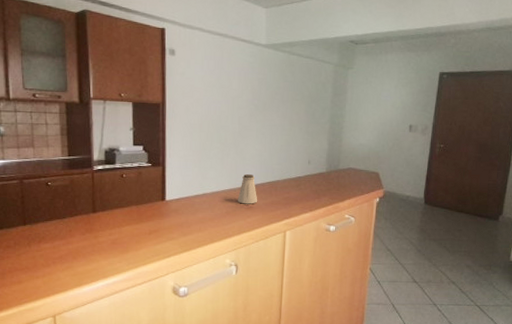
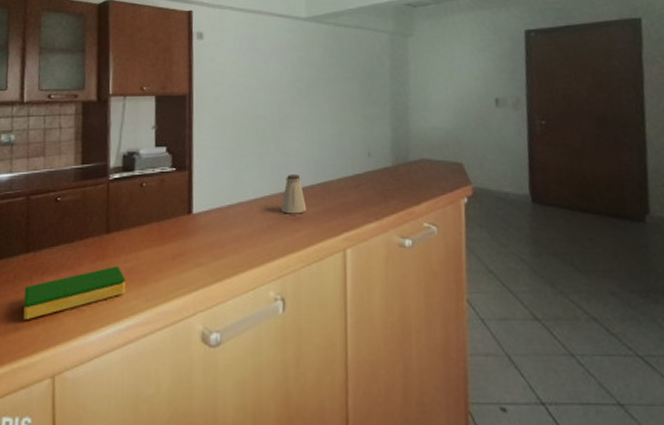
dish sponge: none [24,237,111,275] -> present [23,265,125,319]

